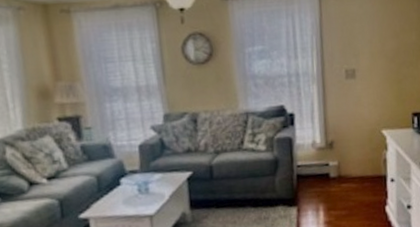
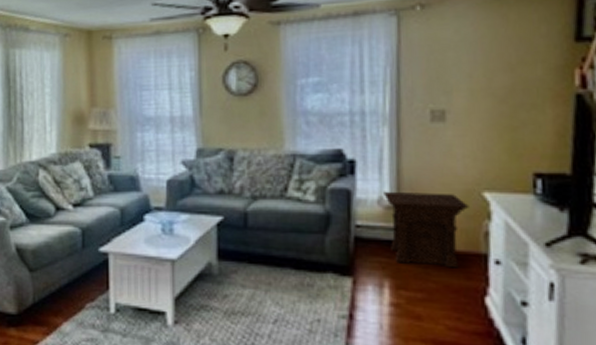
side table: none [316,133,374,191] -> present [384,191,469,268]

